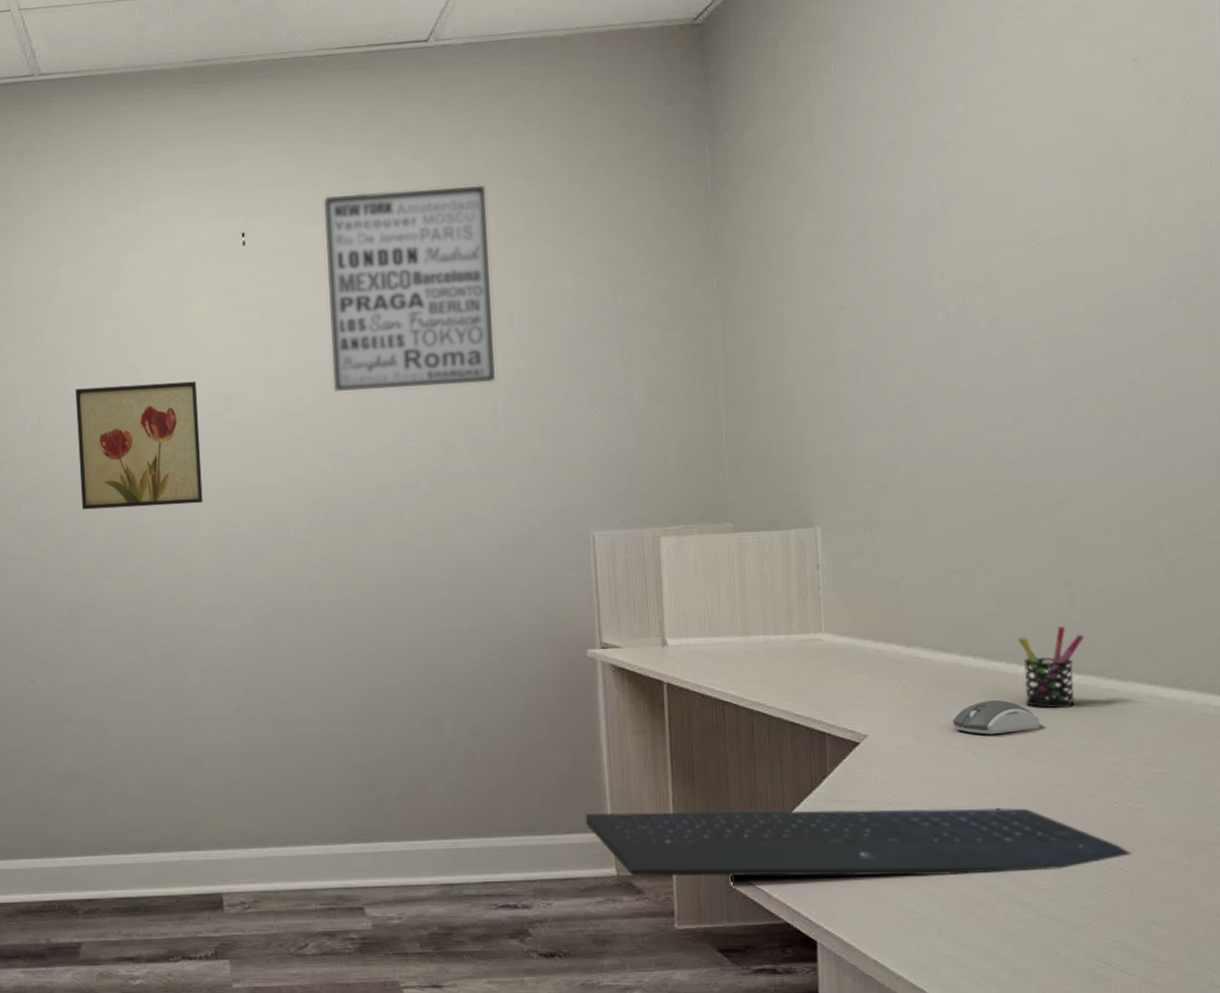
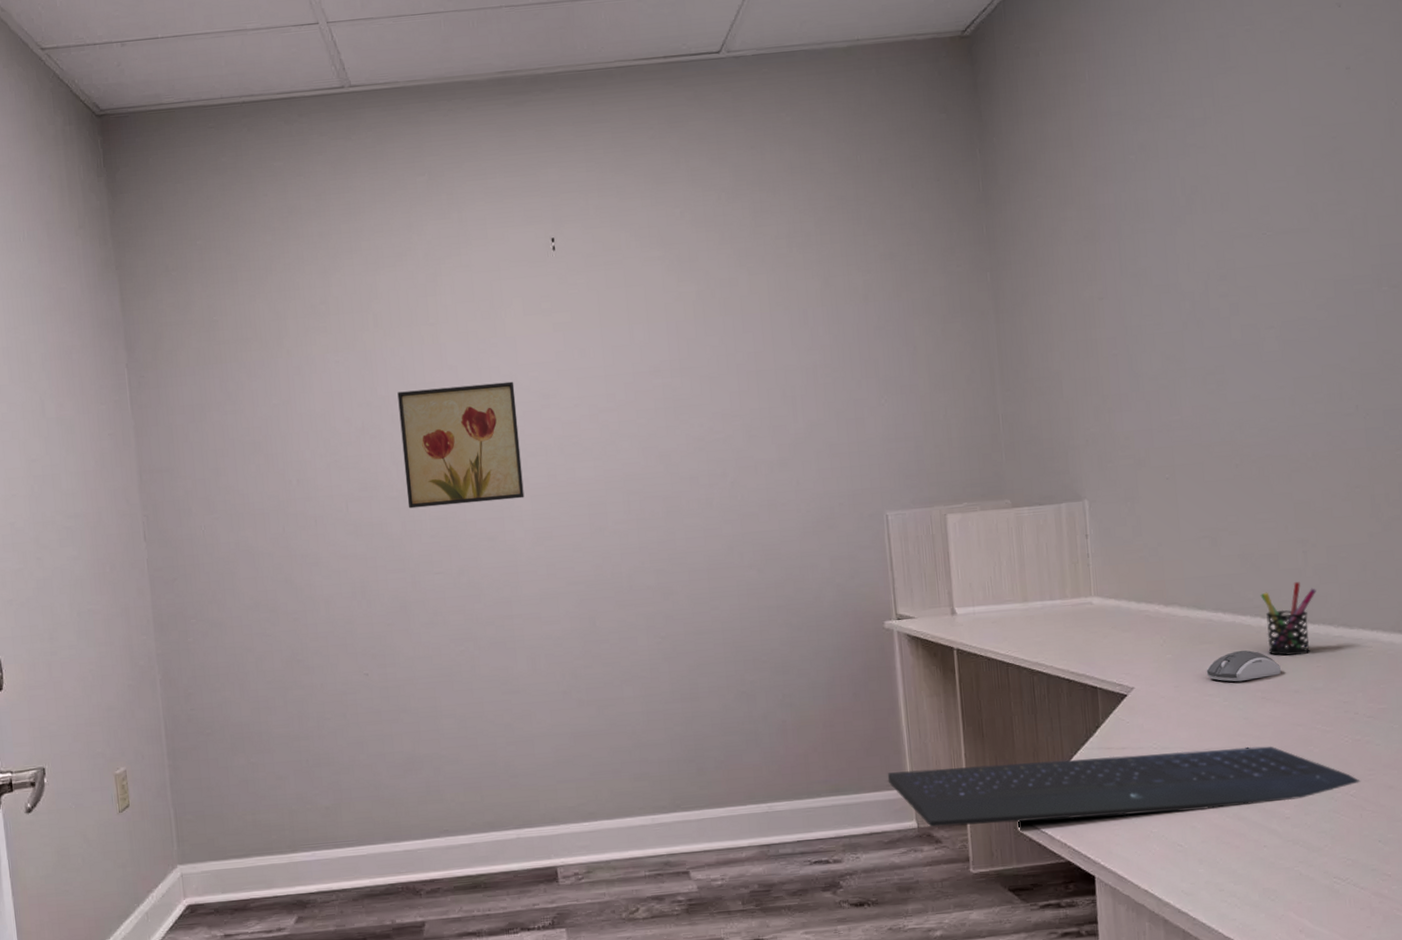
wall art: present [323,185,495,391] -> none [627,189,793,388]

